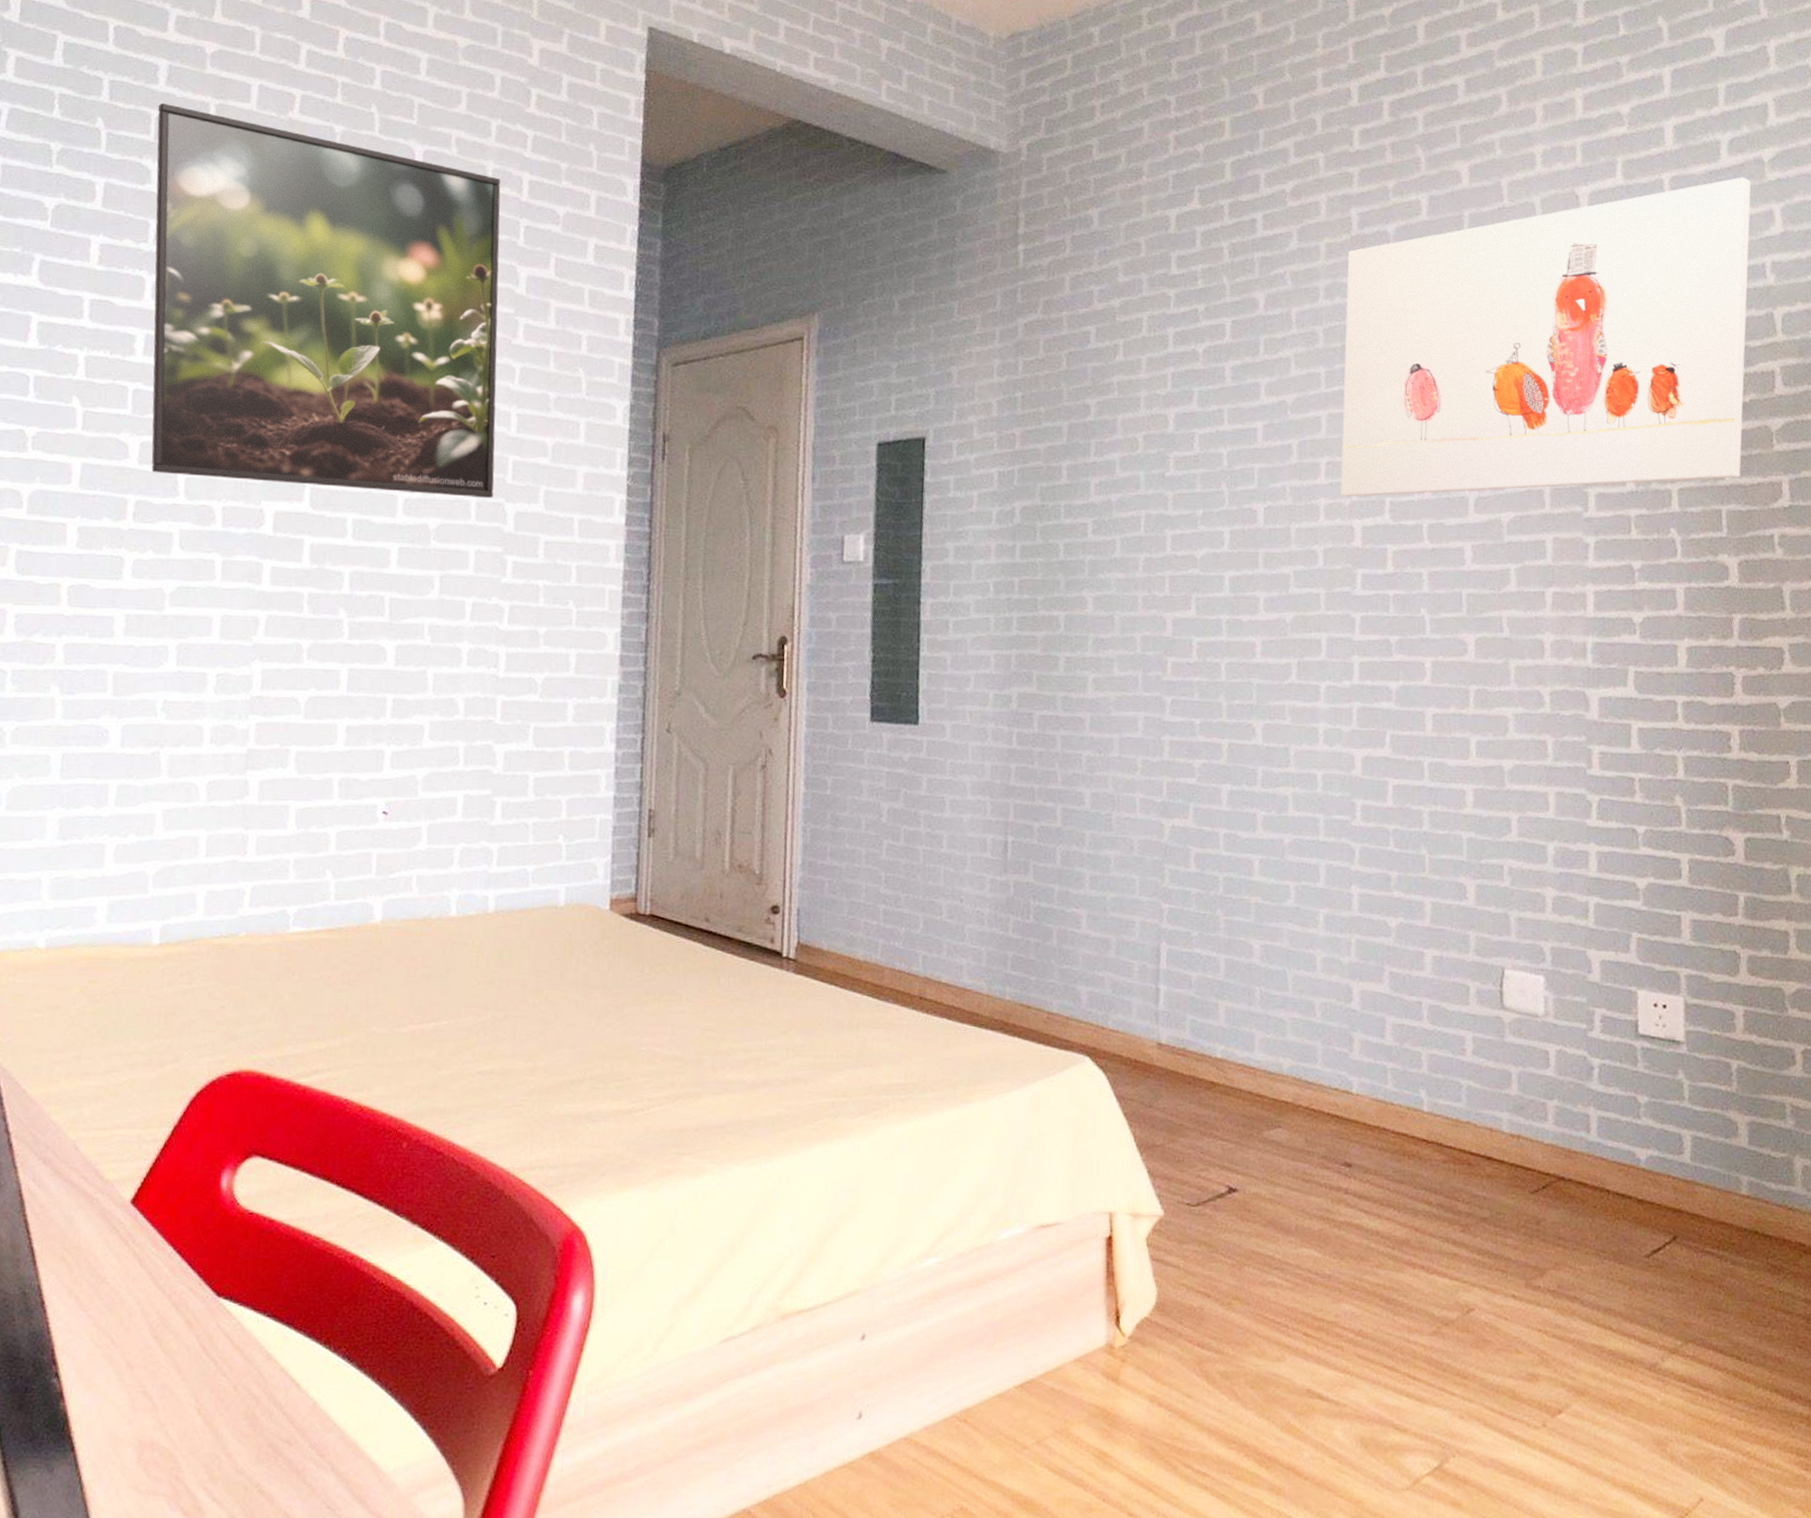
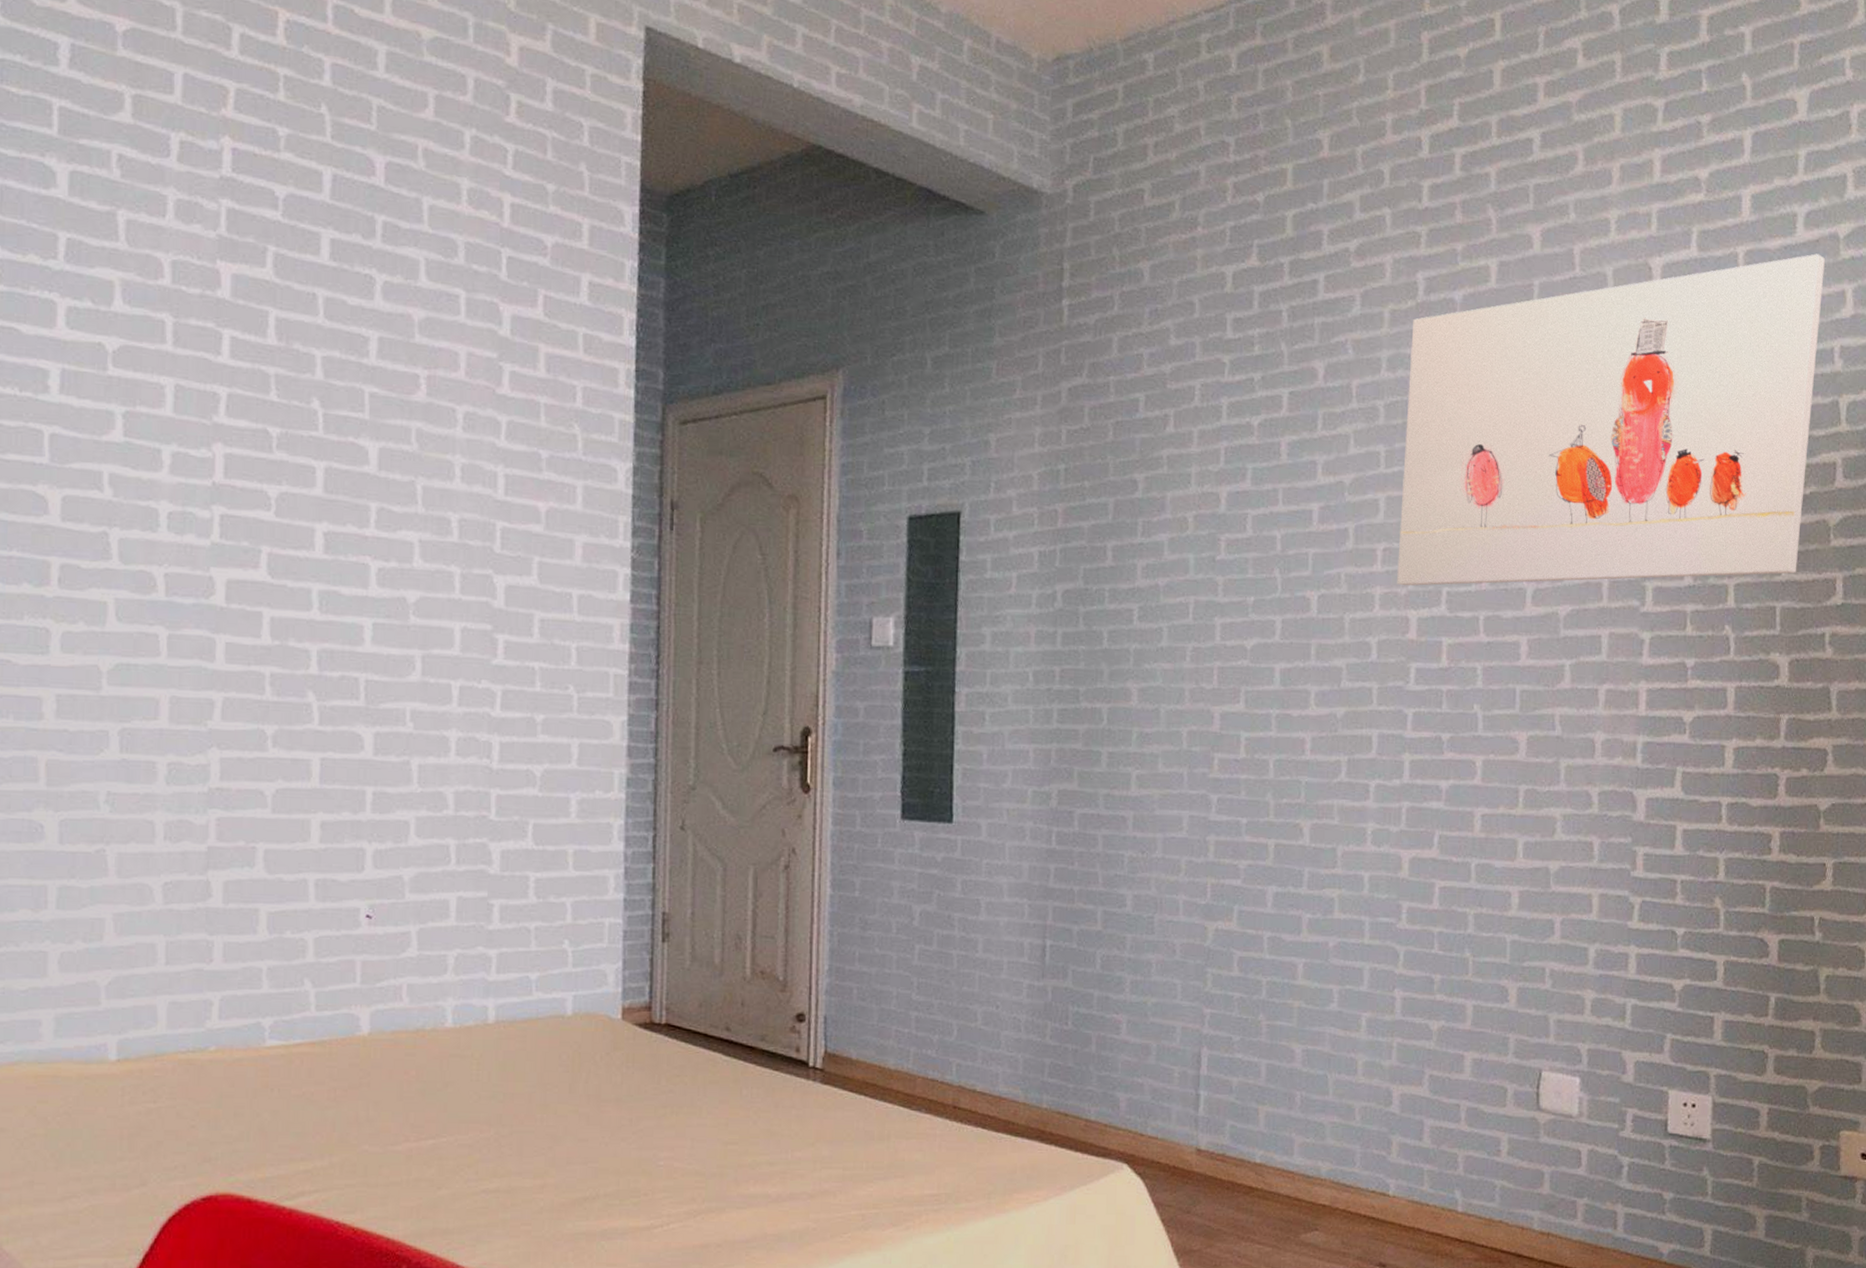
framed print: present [151,103,501,498] -> none [60,89,481,569]

